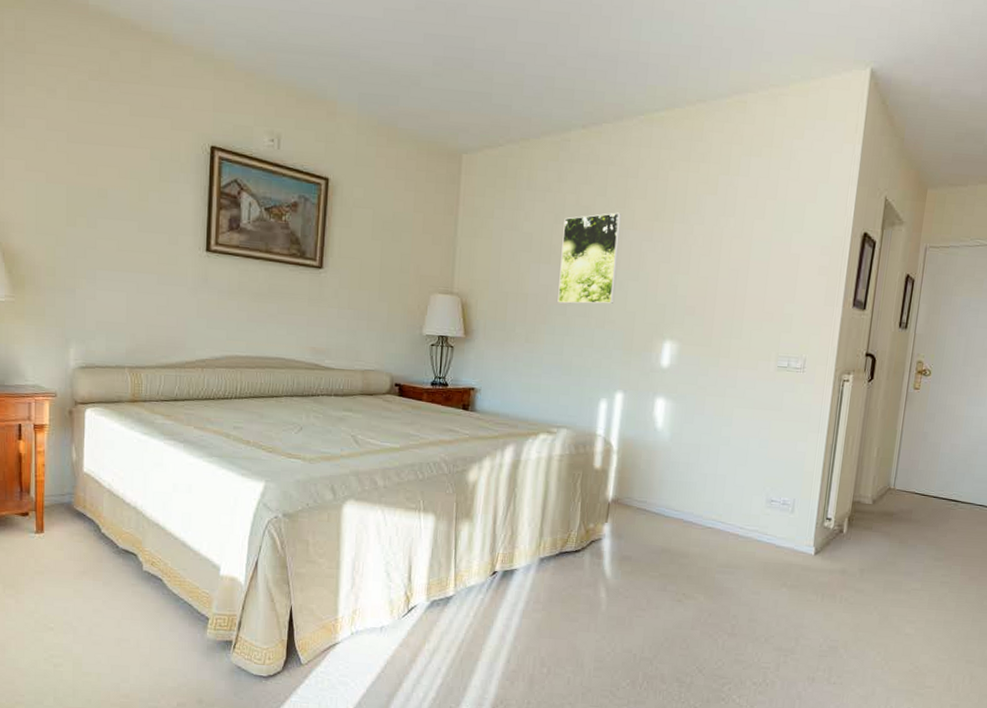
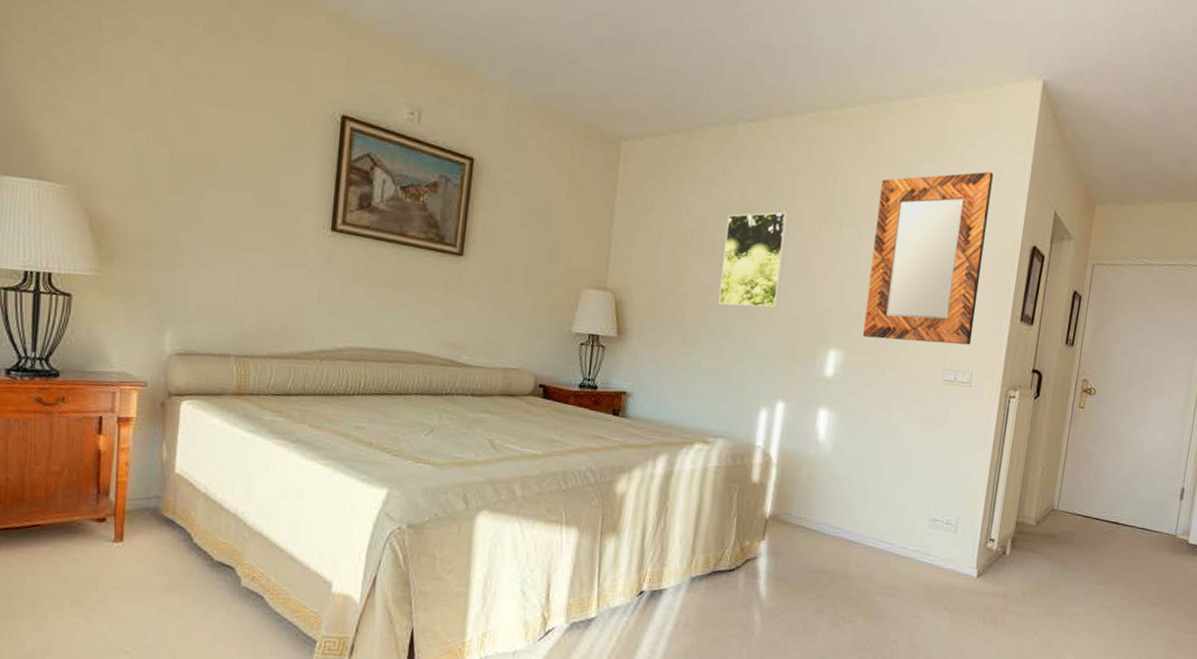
home mirror: none [696,162,822,332] -> present [862,171,993,345]

